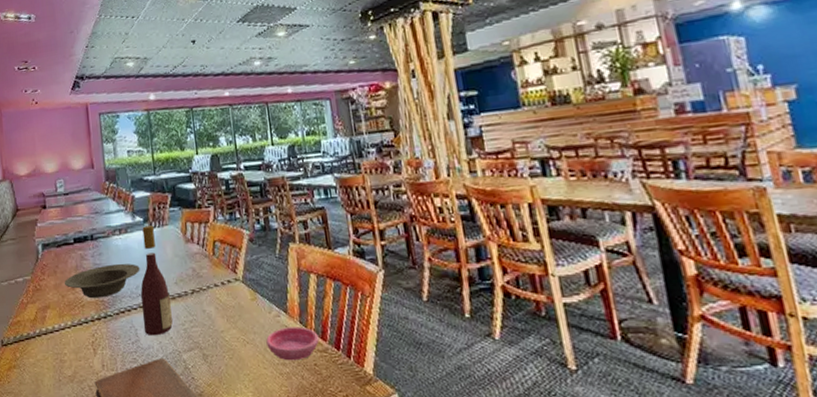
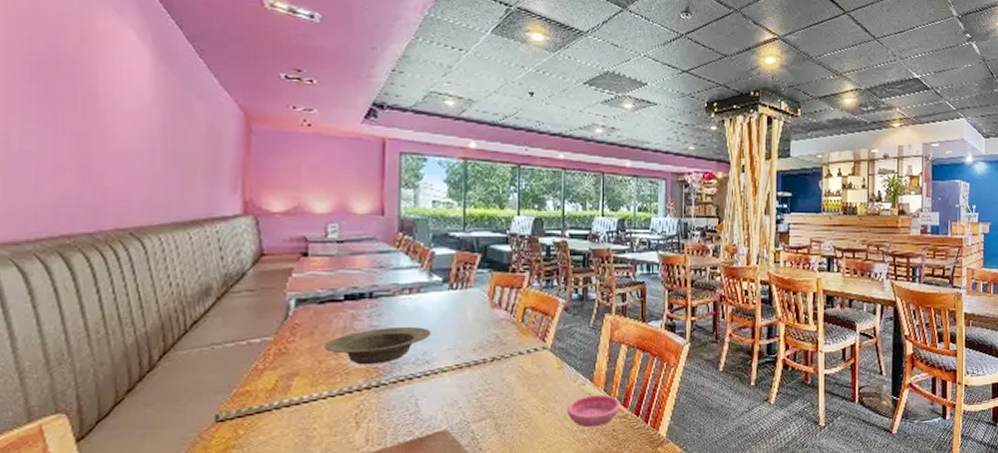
wine bottle: present [140,225,173,336] -> none [427,287,464,407]

